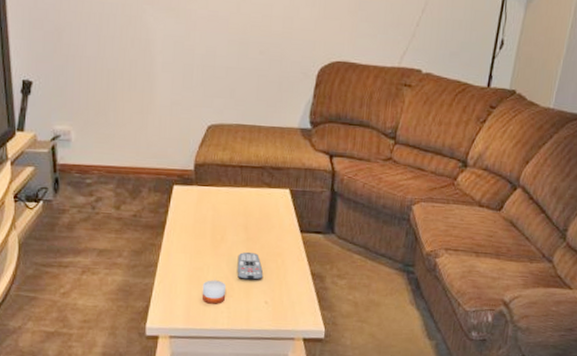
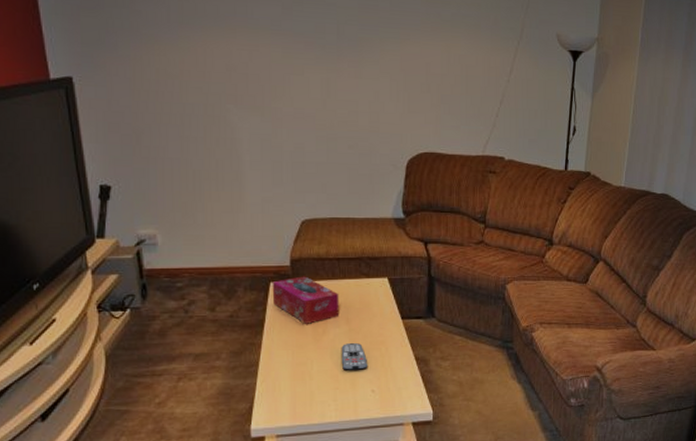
tissue box: none [174,181,240,230] -> present [272,276,339,324]
candle: present [201,280,226,304] -> none [307,374,332,398]

